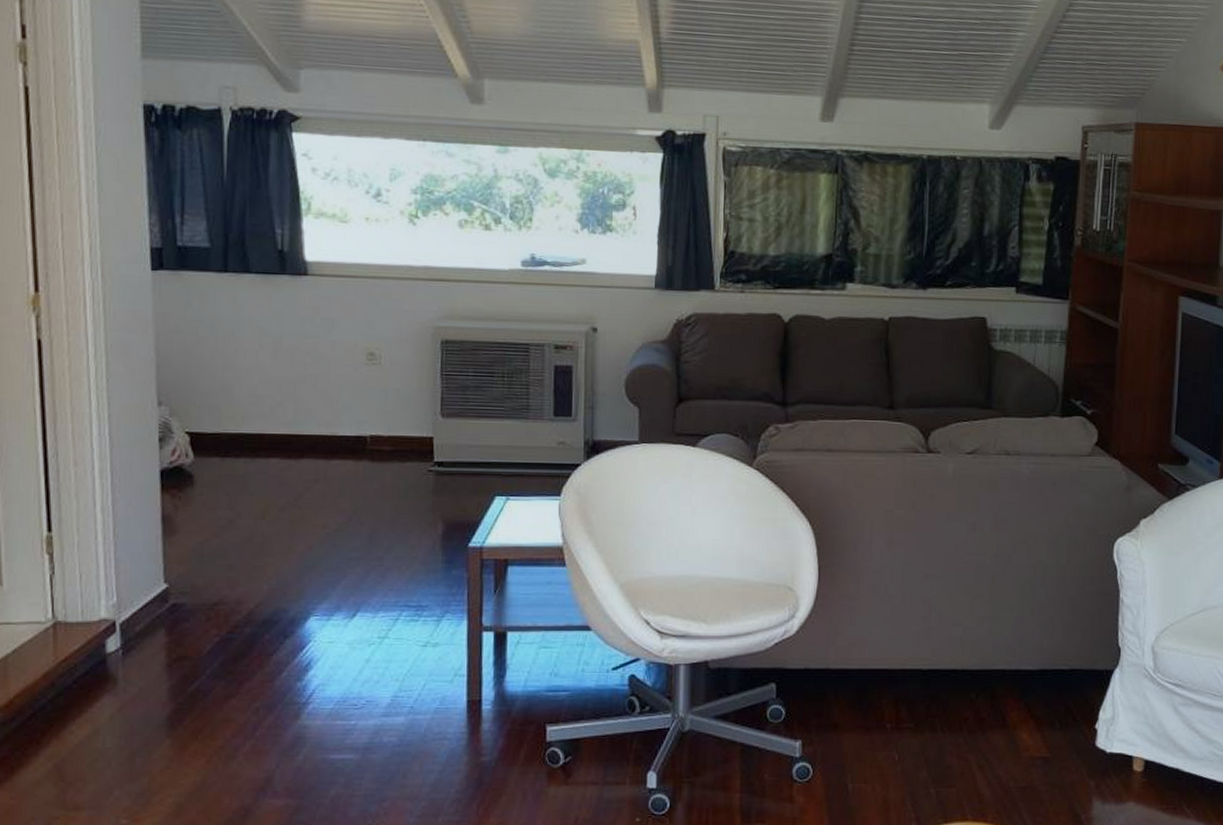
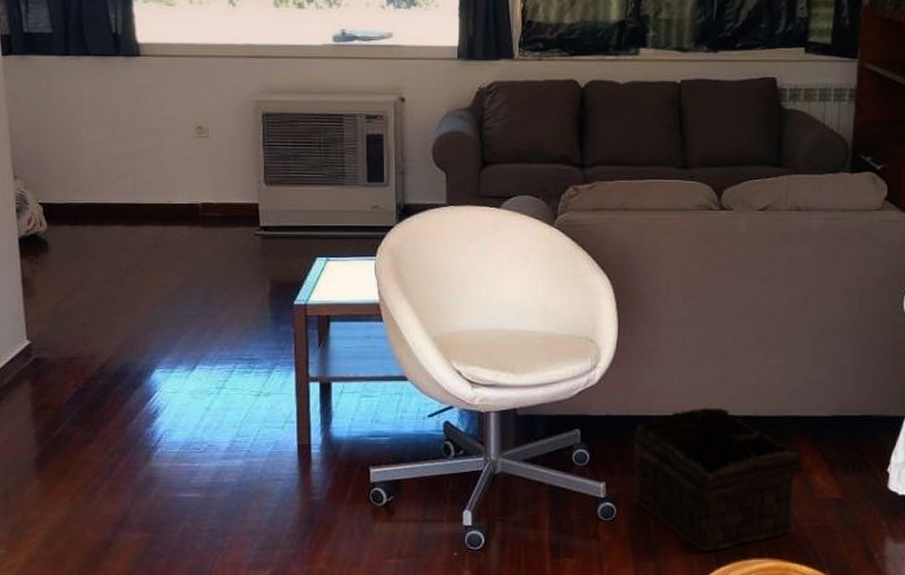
basket: none [831,660,1007,815] -> present [633,407,801,552]

